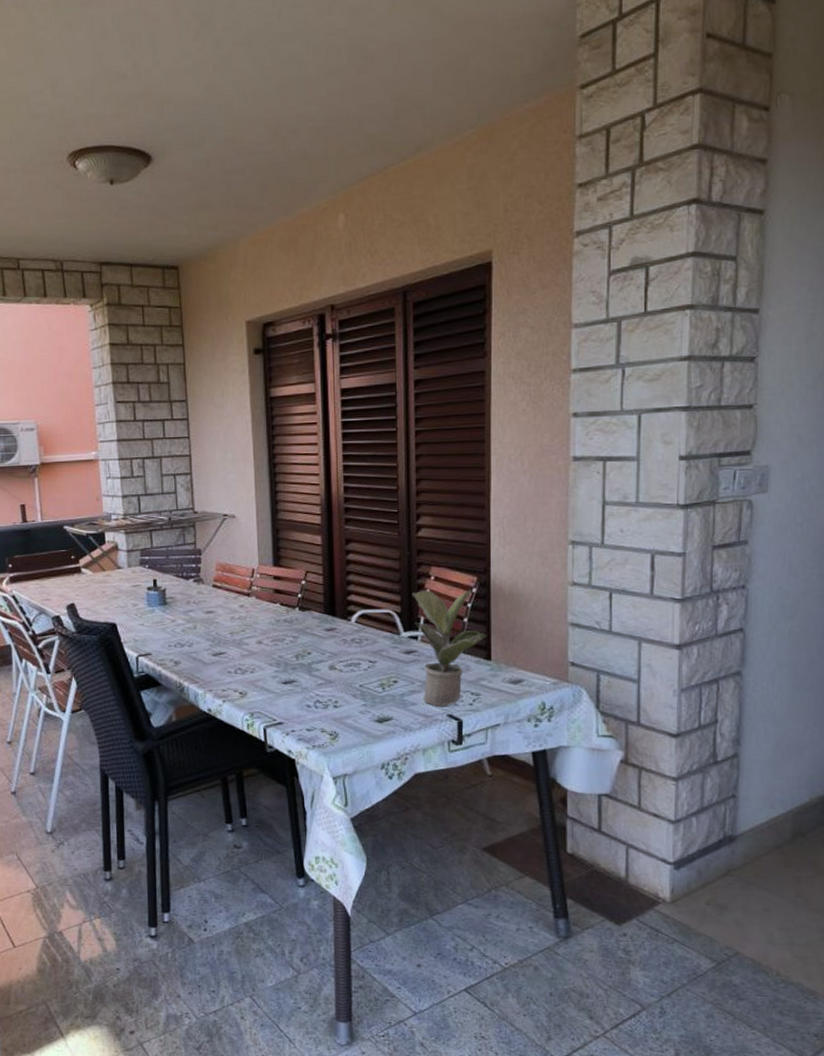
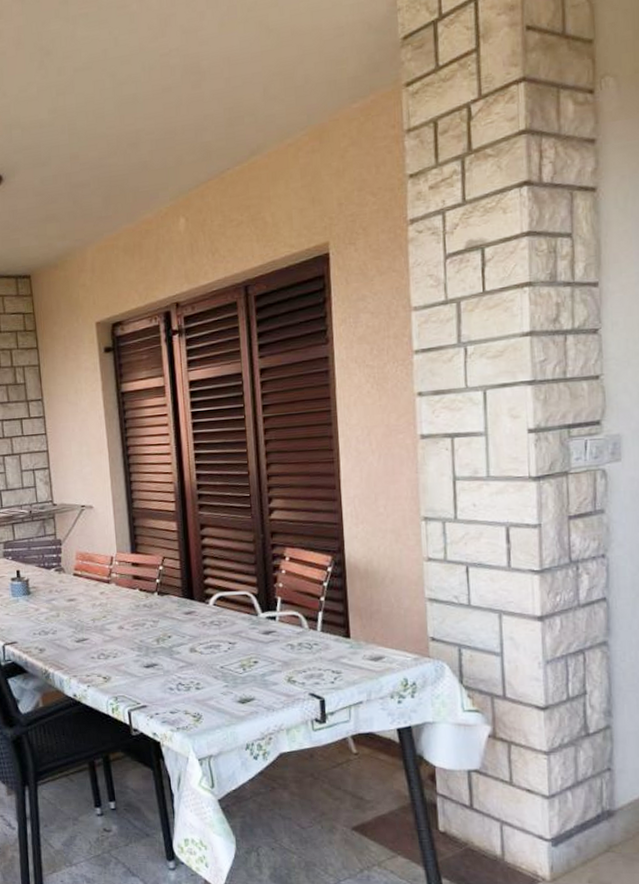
potted plant: present [412,589,487,706] -> none [268,568,345,685]

